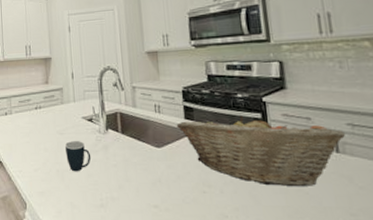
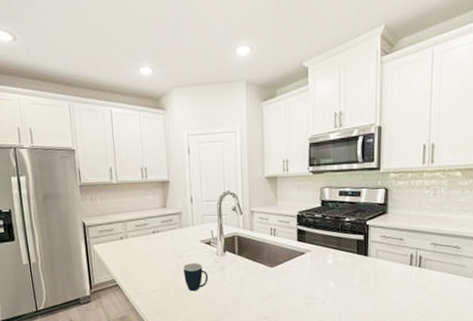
fruit basket: present [176,114,346,186] -> none [289,236,429,296]

